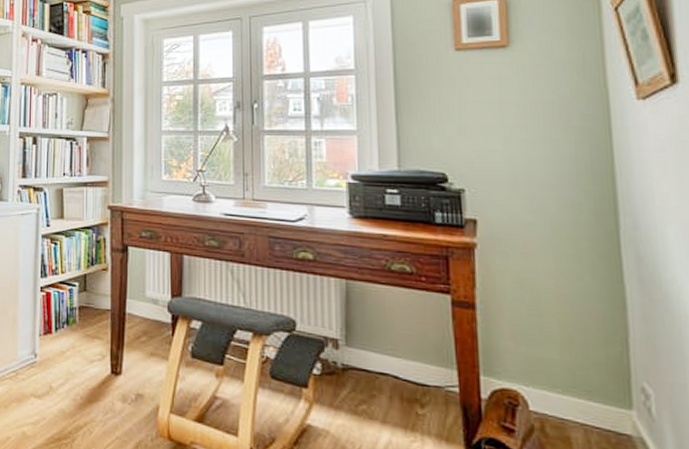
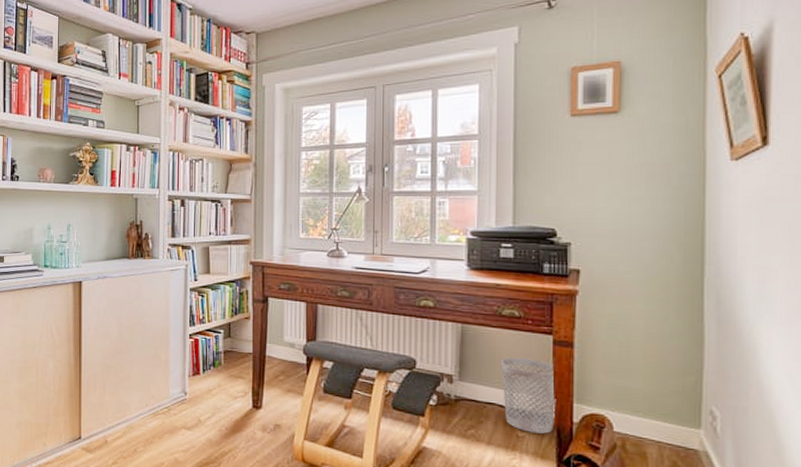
wastebasket: none [393,319,460,412] -> present [501,357,556,434]

